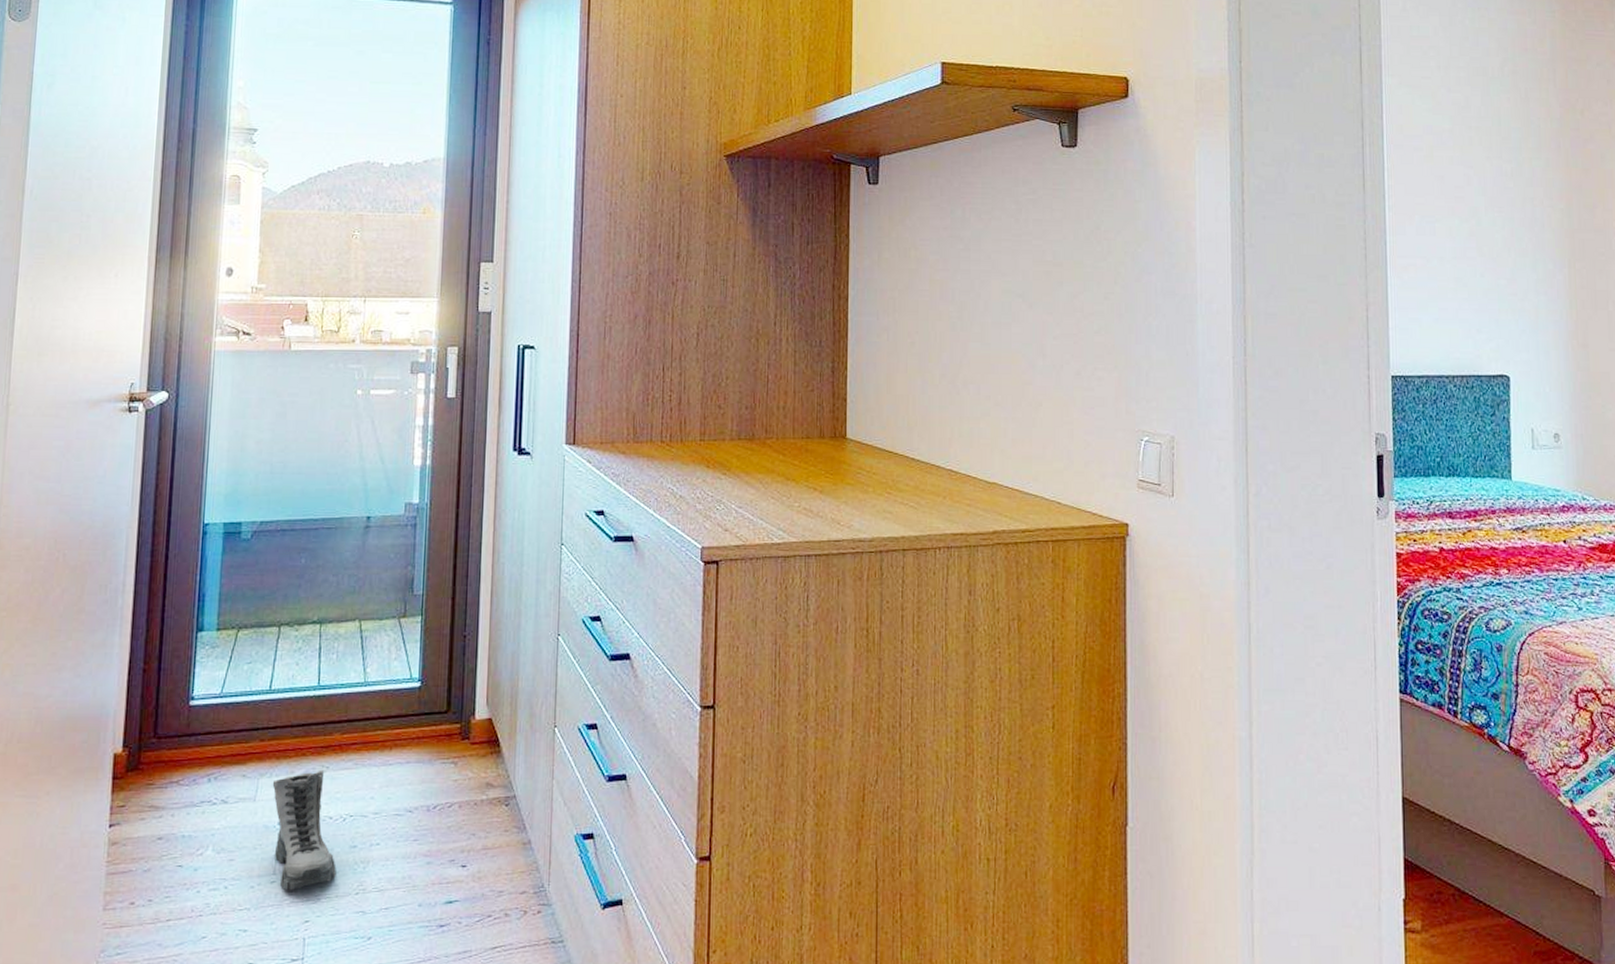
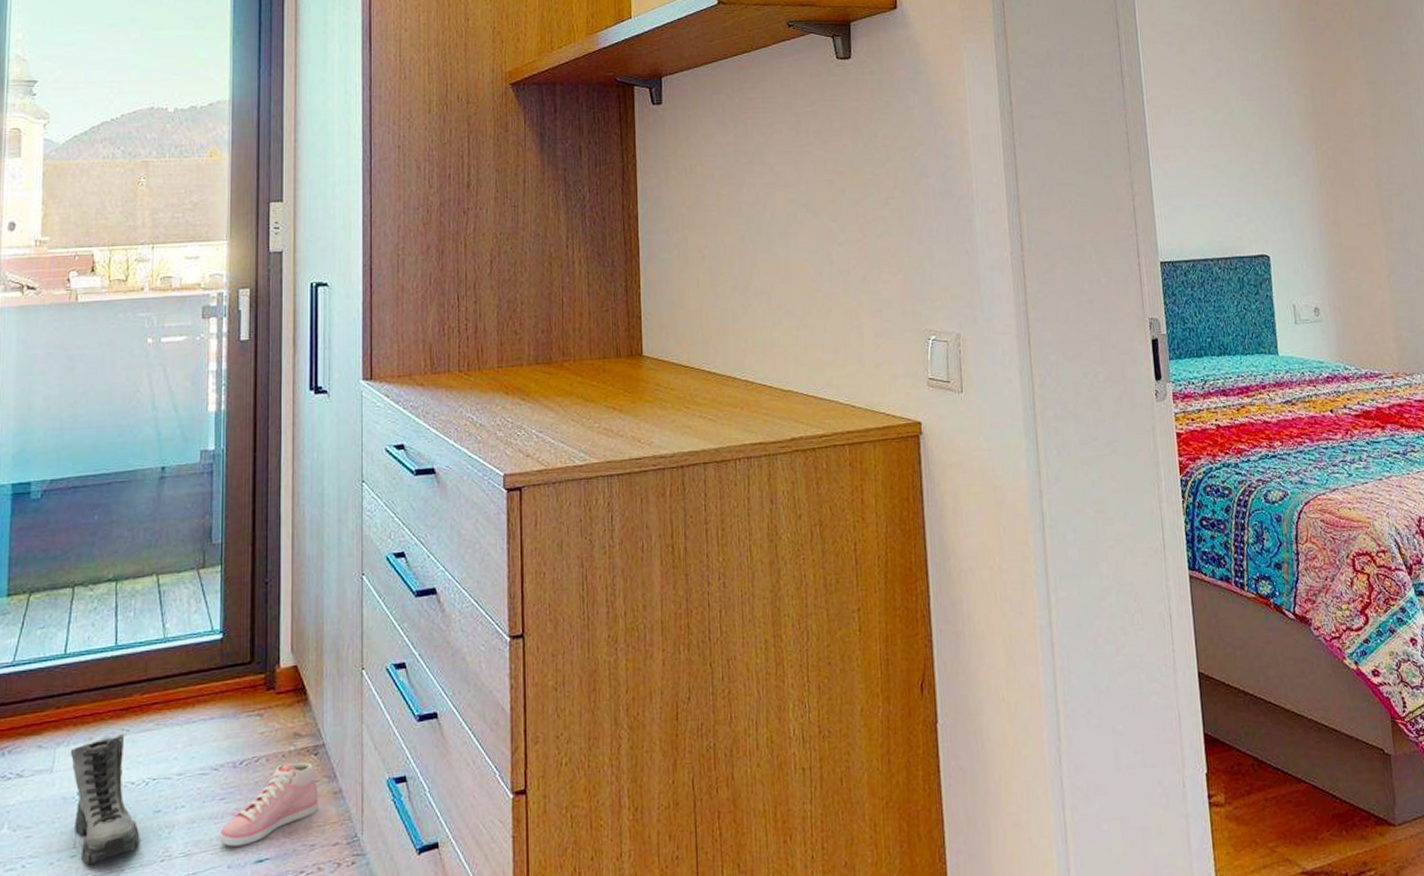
sneaker: none [412,811,508,886] -> present [220,762,319,847]

